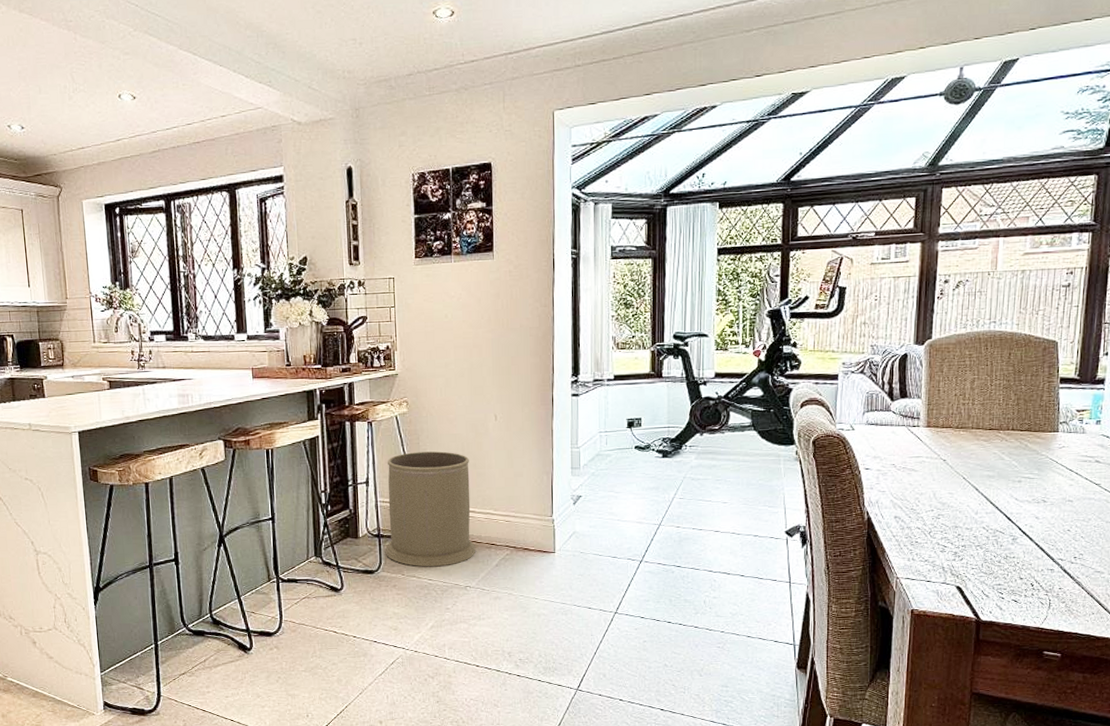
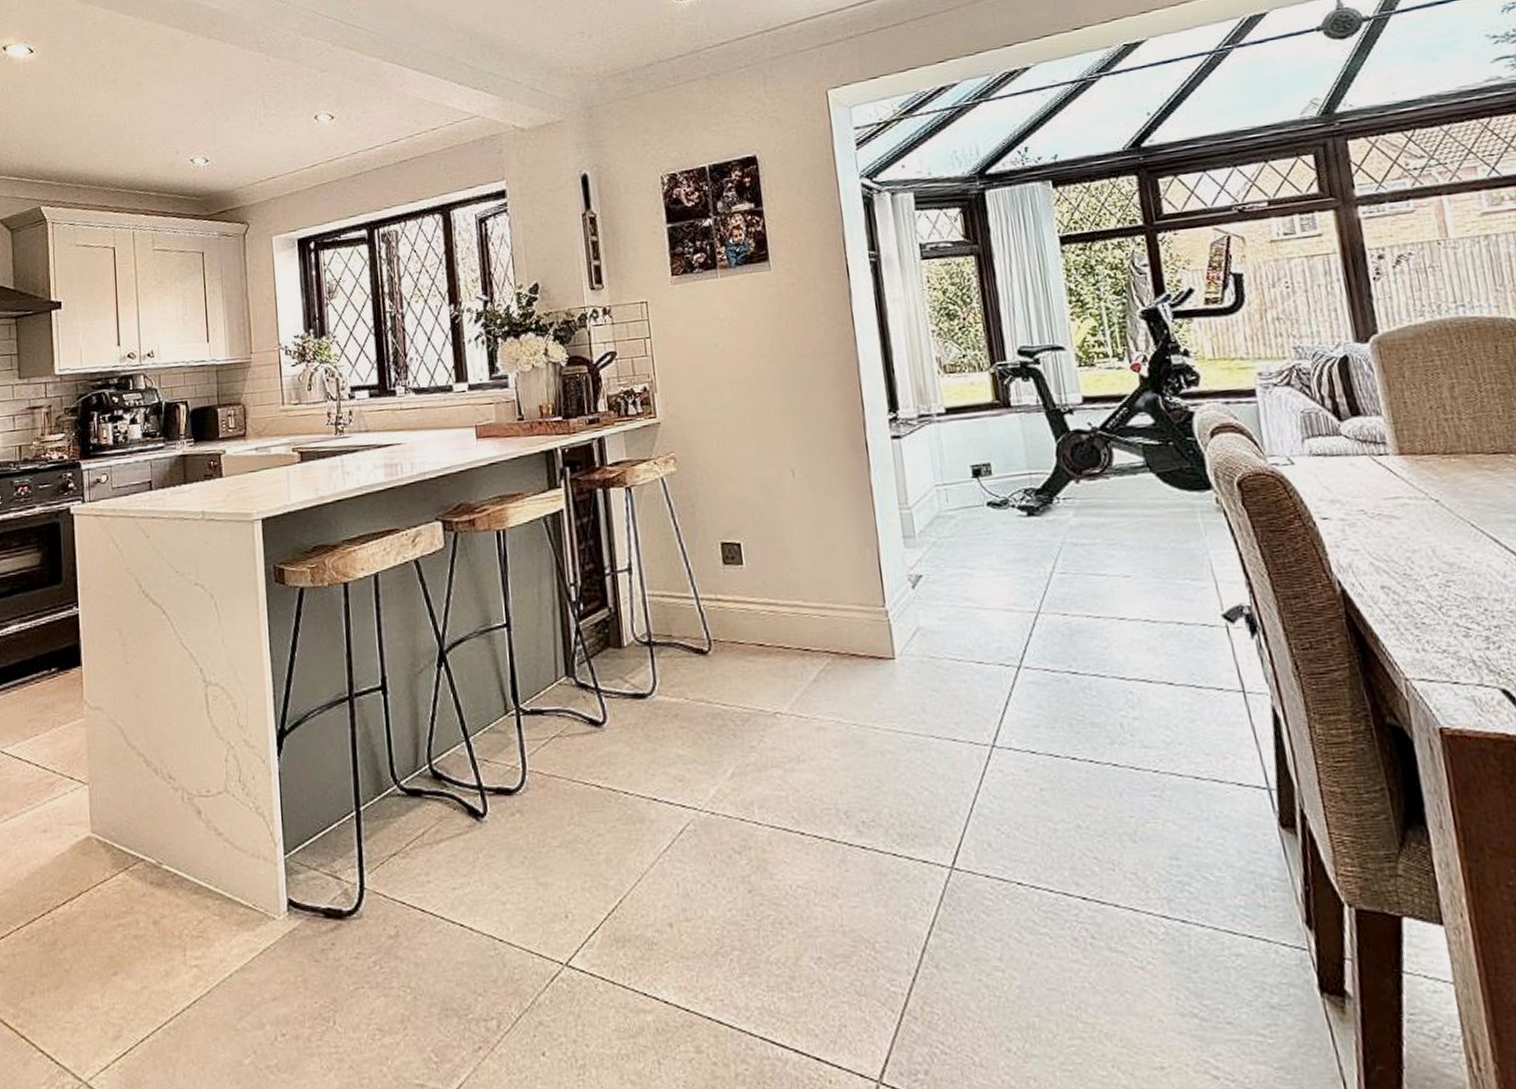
trash can: present [385,451,475,567] -> none [654,522,784,687]

